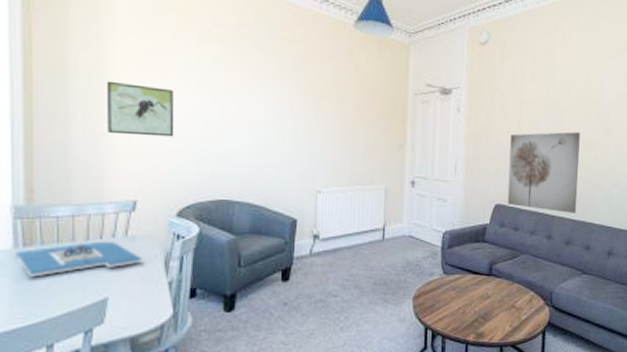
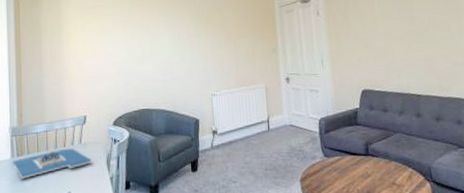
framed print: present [106,80,175,137] -> none [64,30,108,69]
wall art: present [507,132,580,213] -> none [367,16,441,91]

